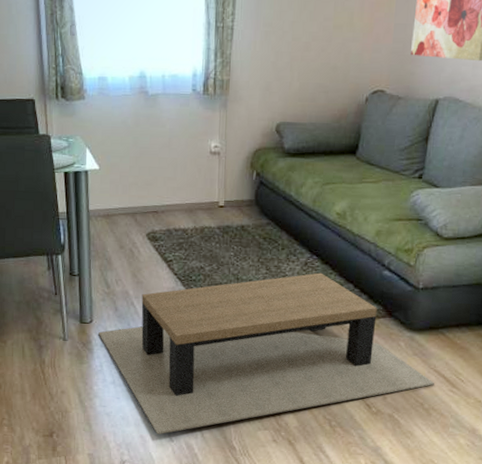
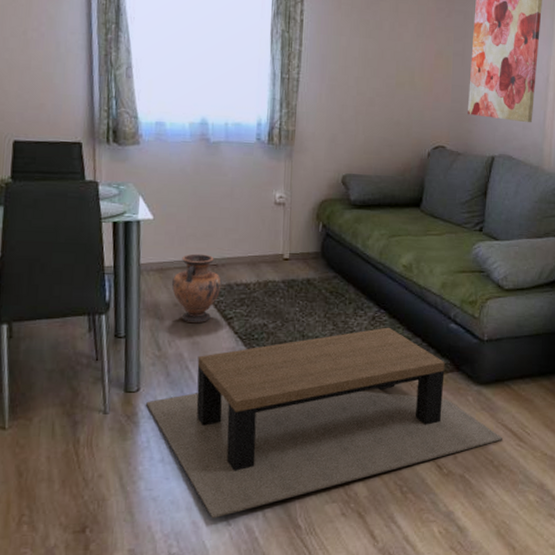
vase: none [117,201,162,265] -> present [171,253,222,324]

